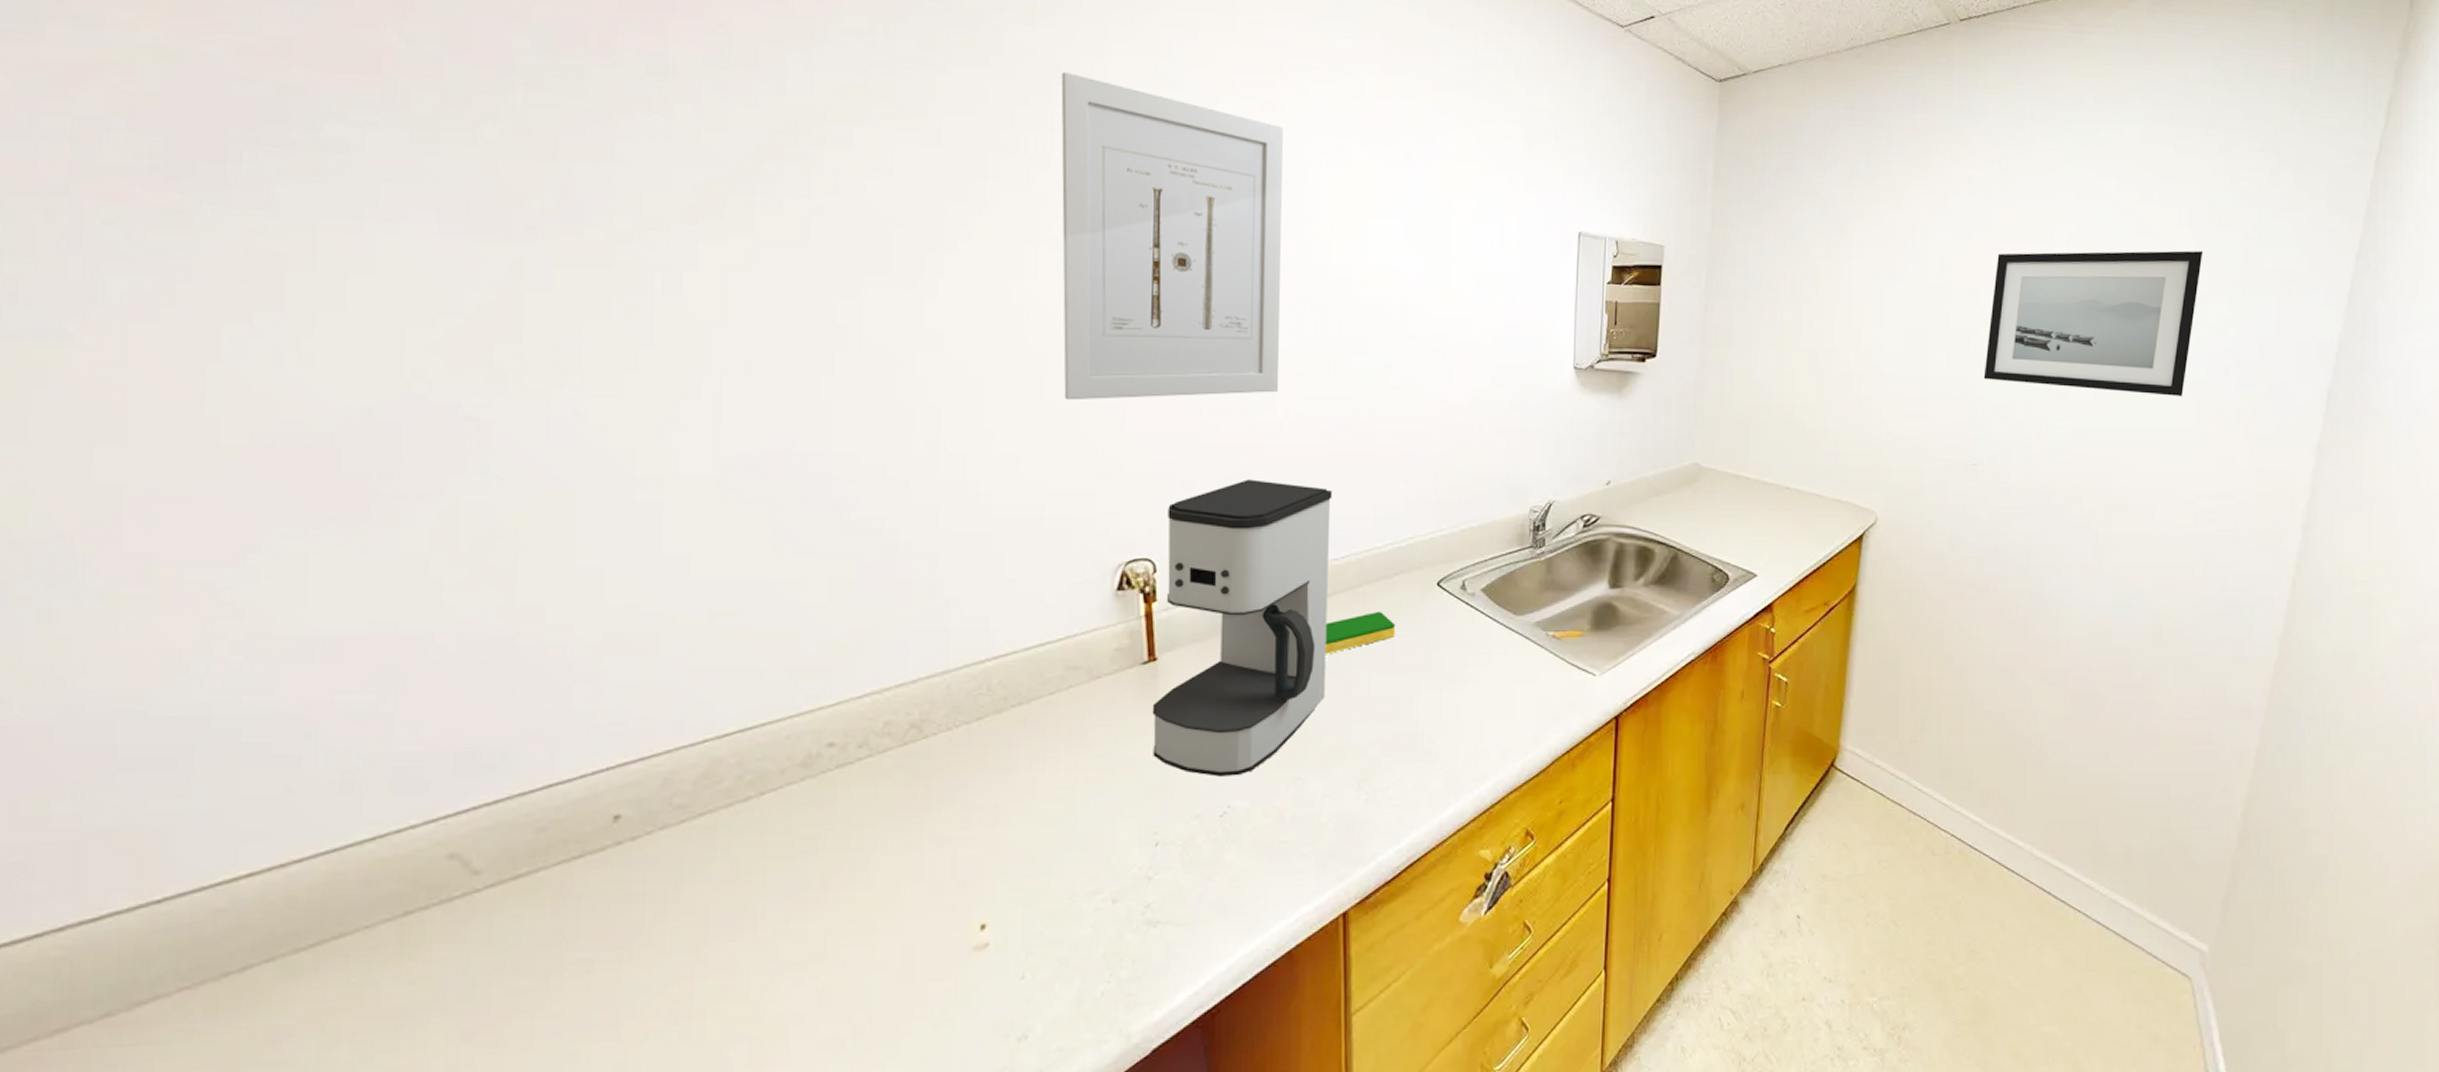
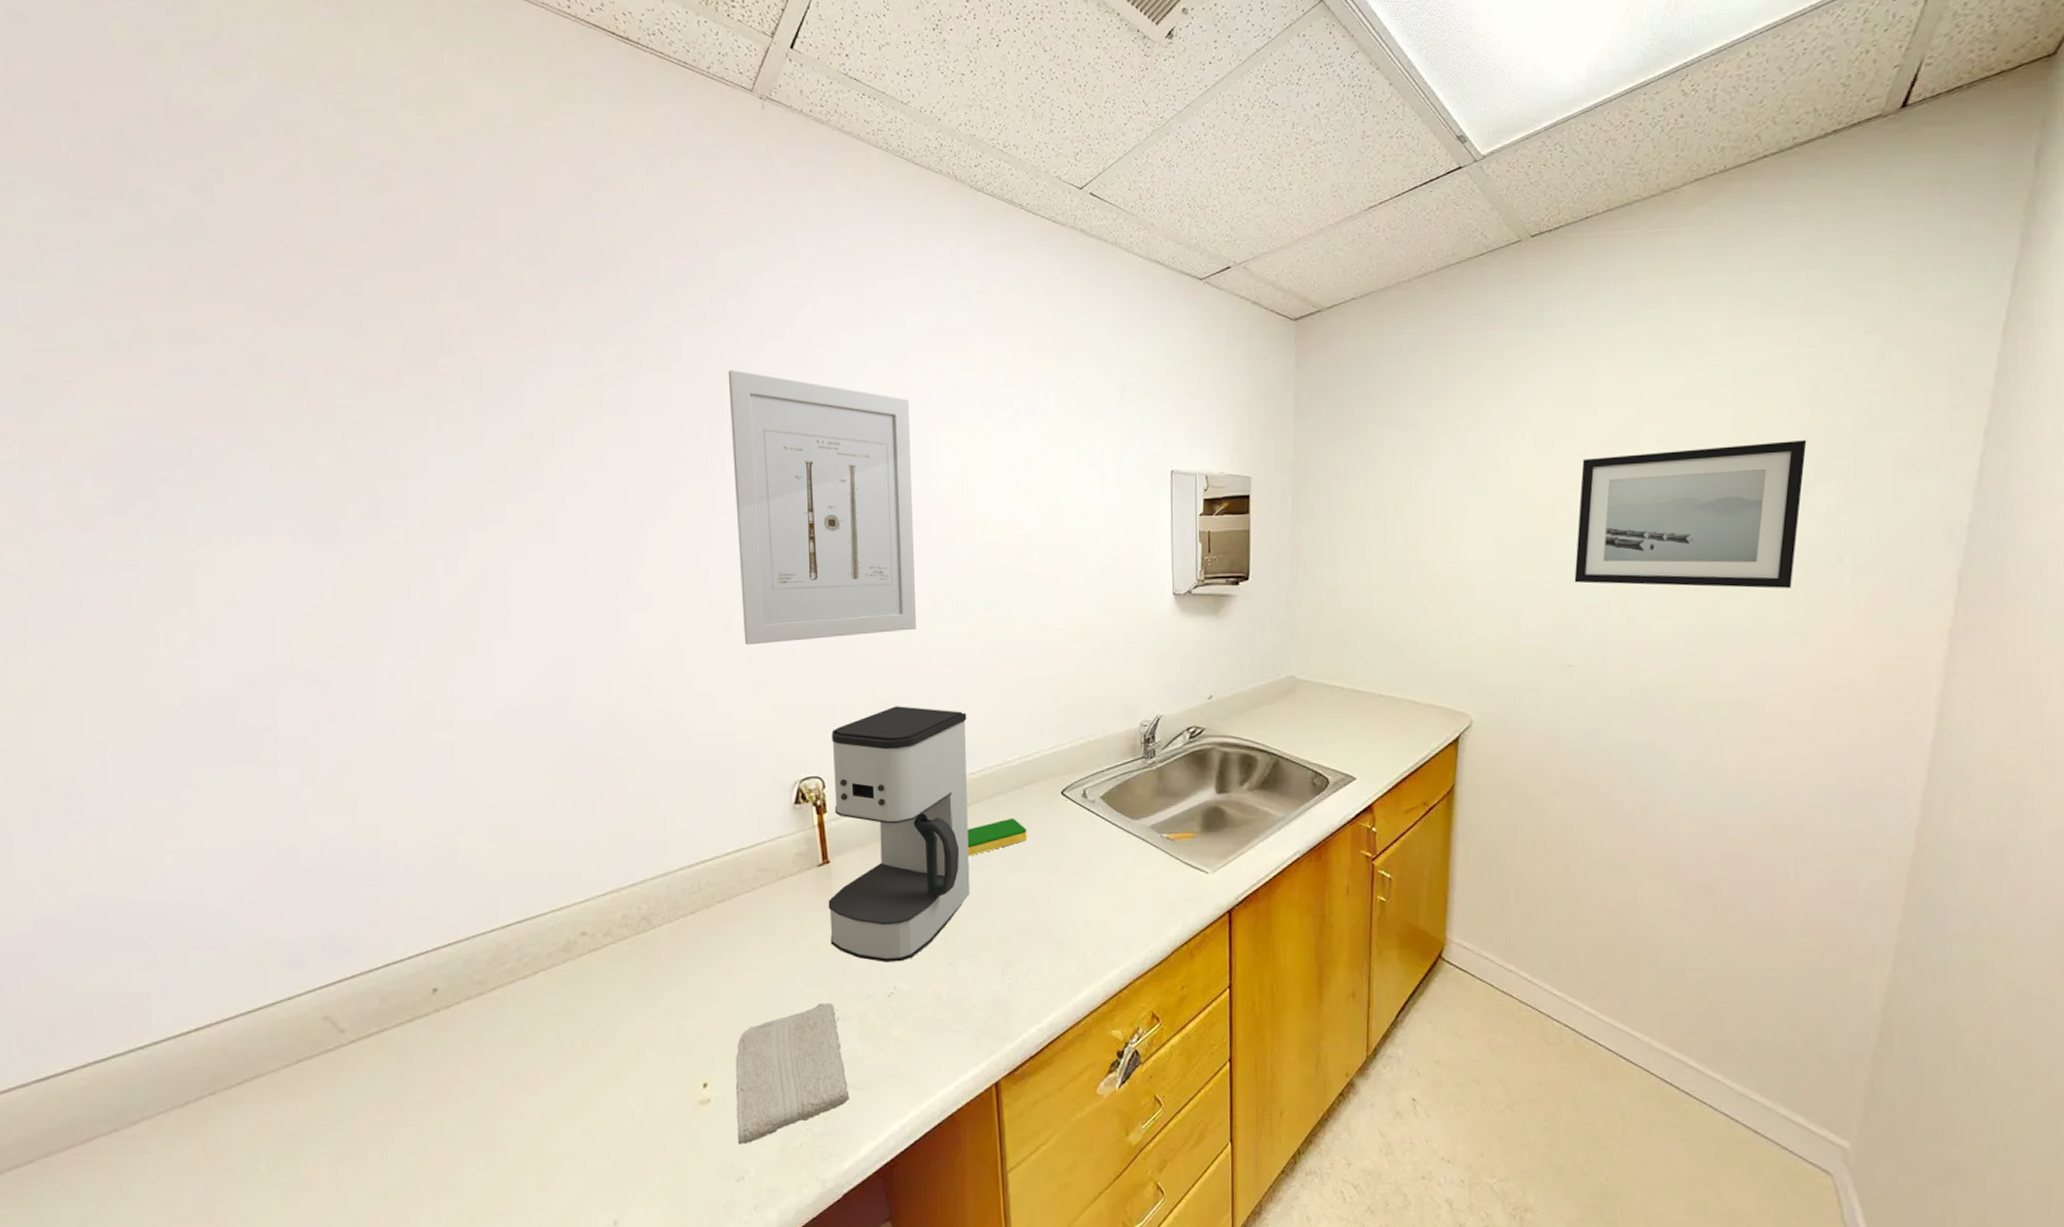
washcloth: none [1021,824,1167,997] -> present [735,1002,850,1144]

